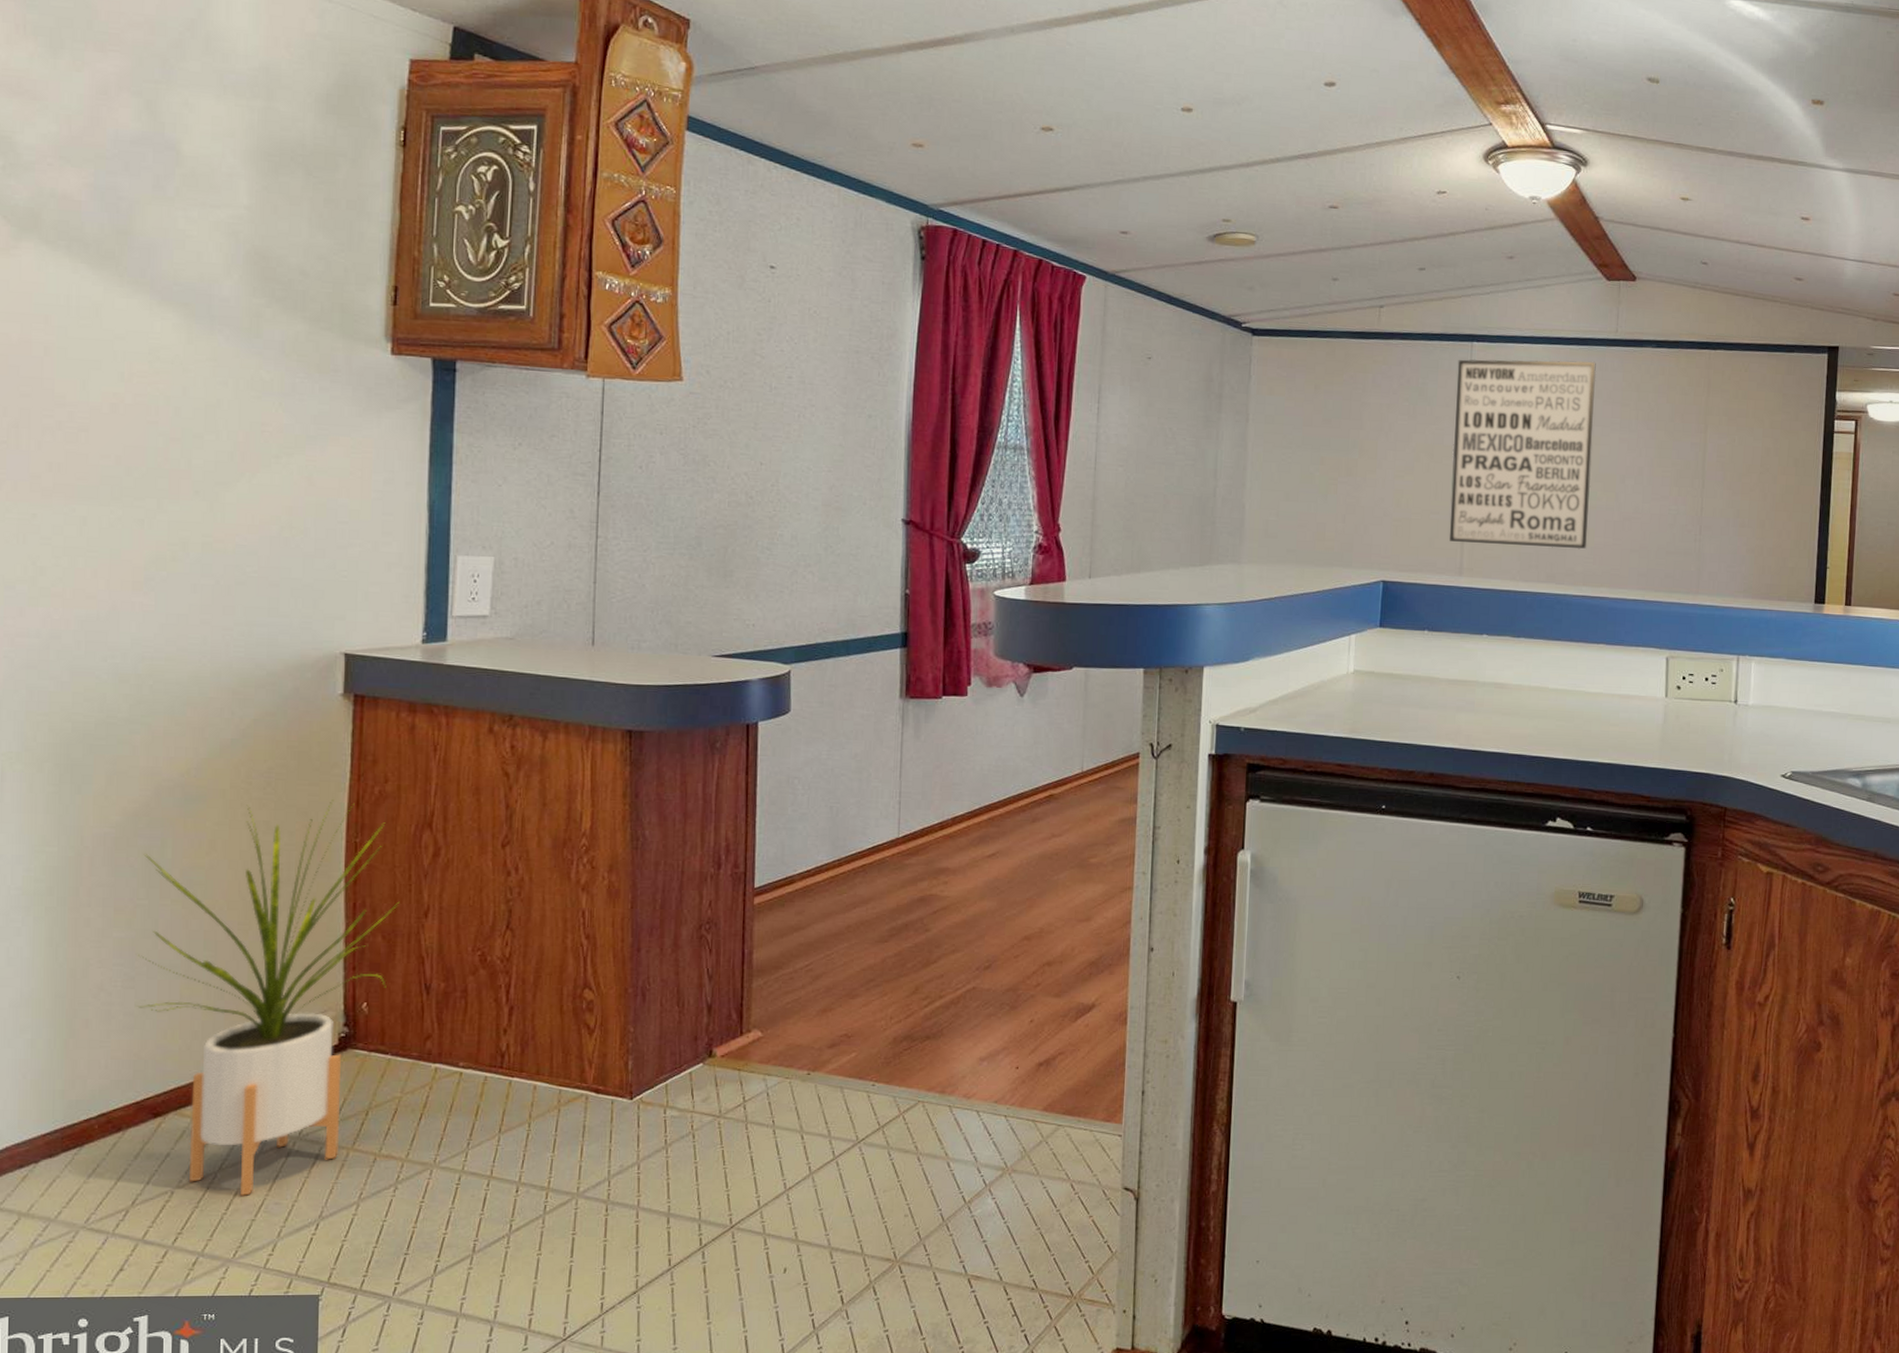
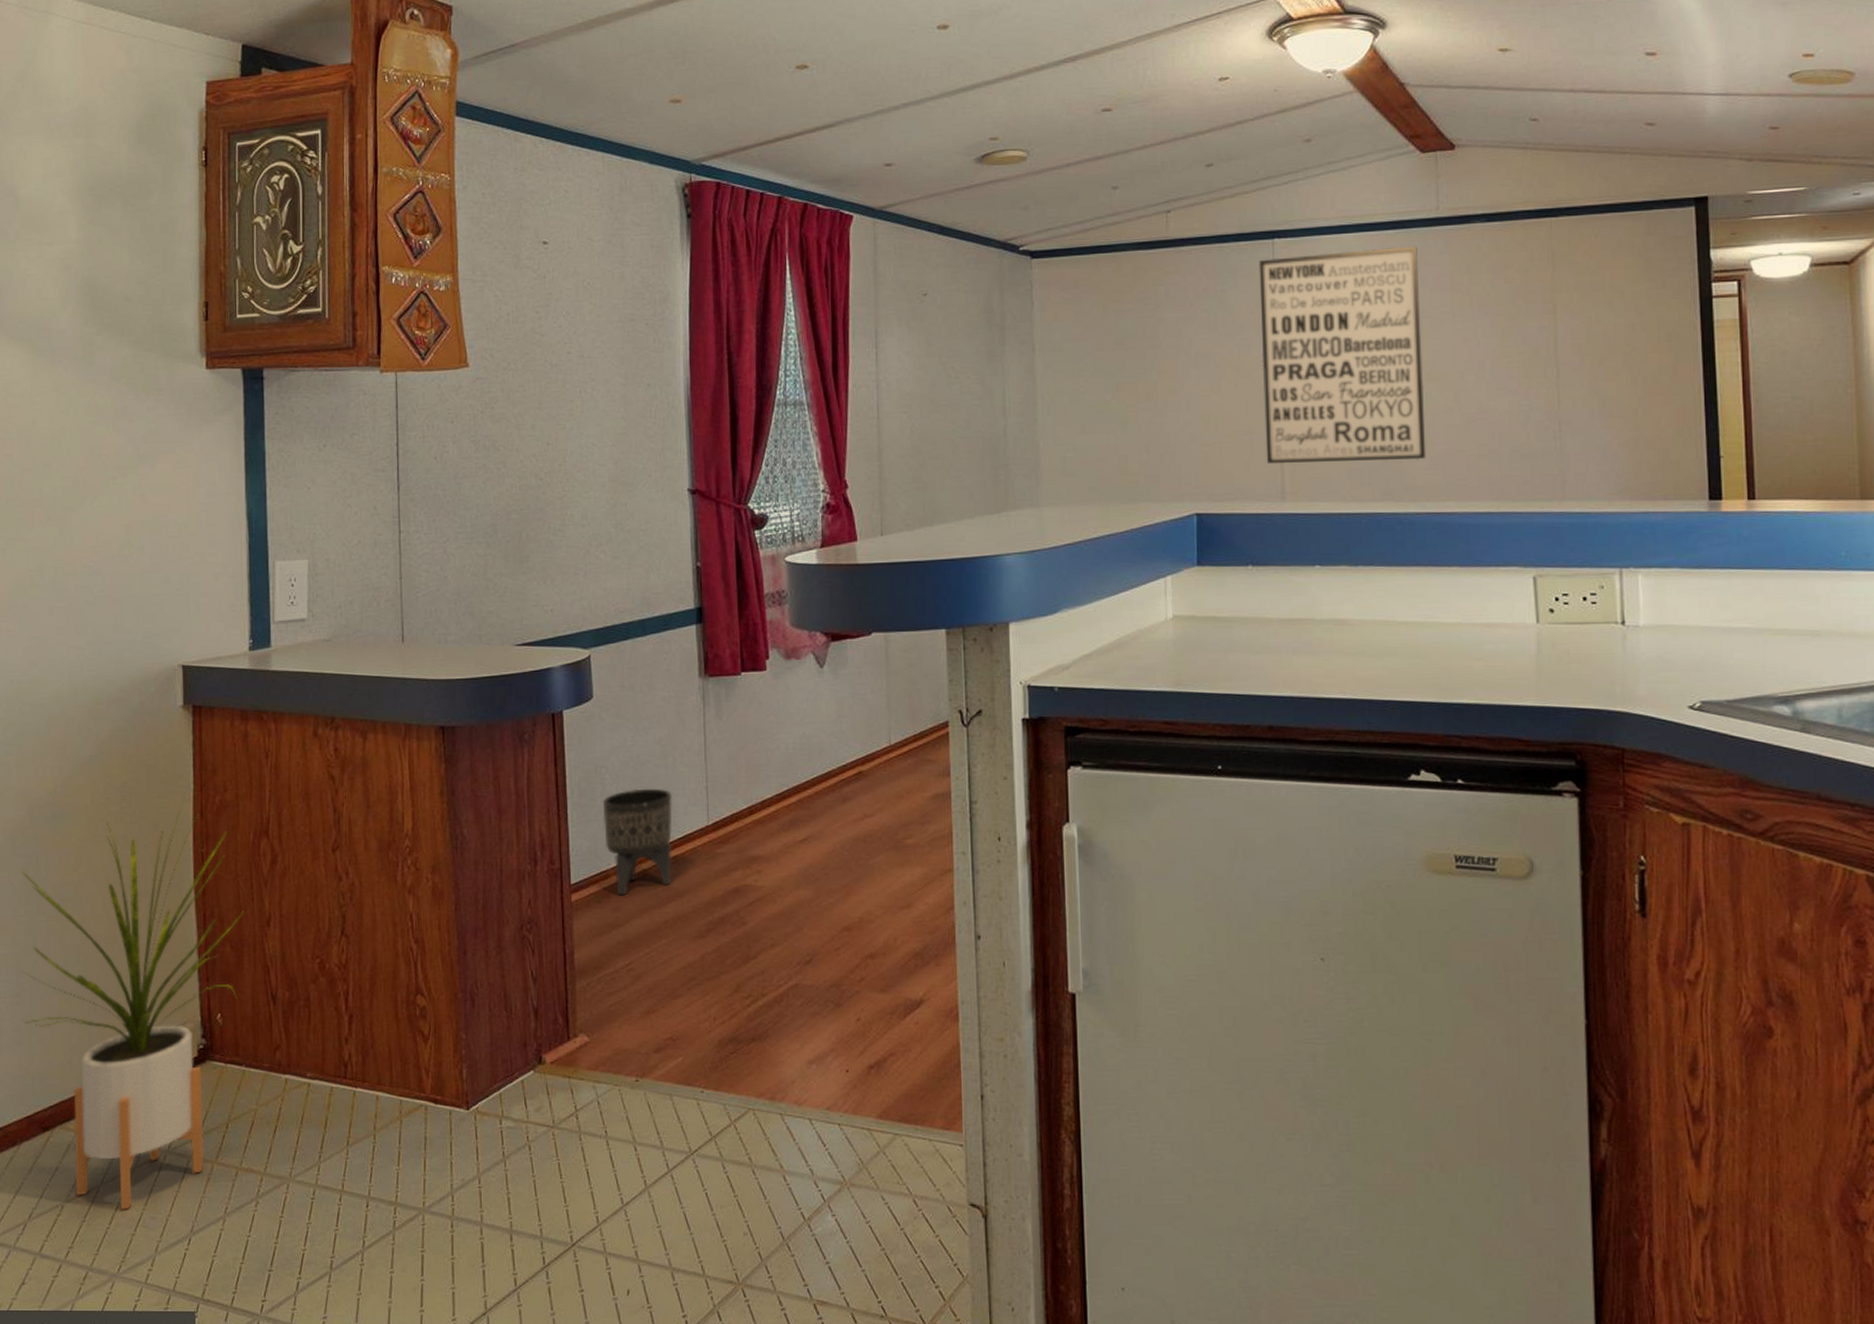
planter: none [792,800,865,900] -> present [602,788,673,896]

